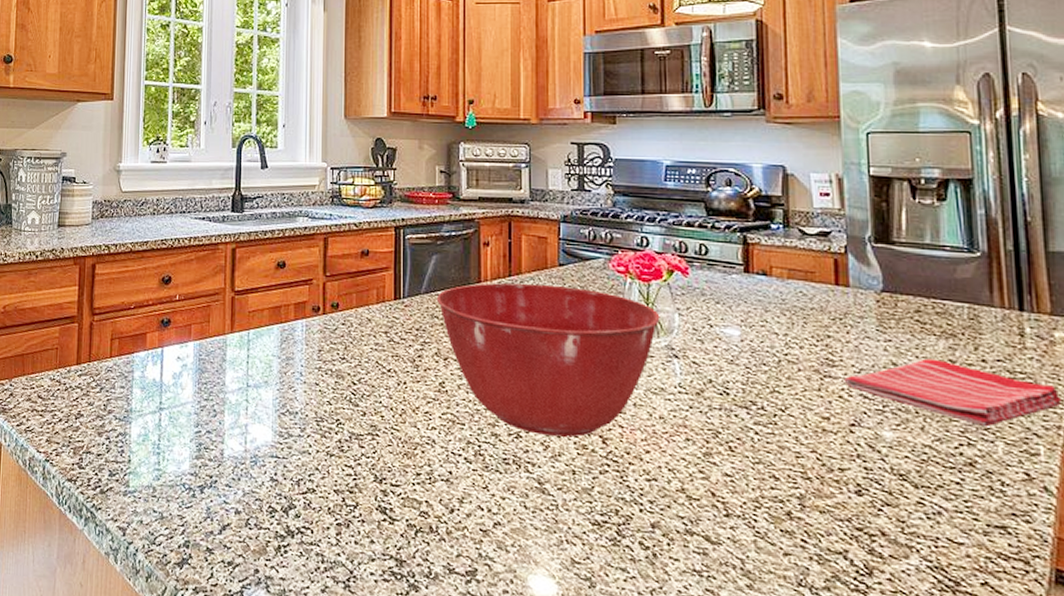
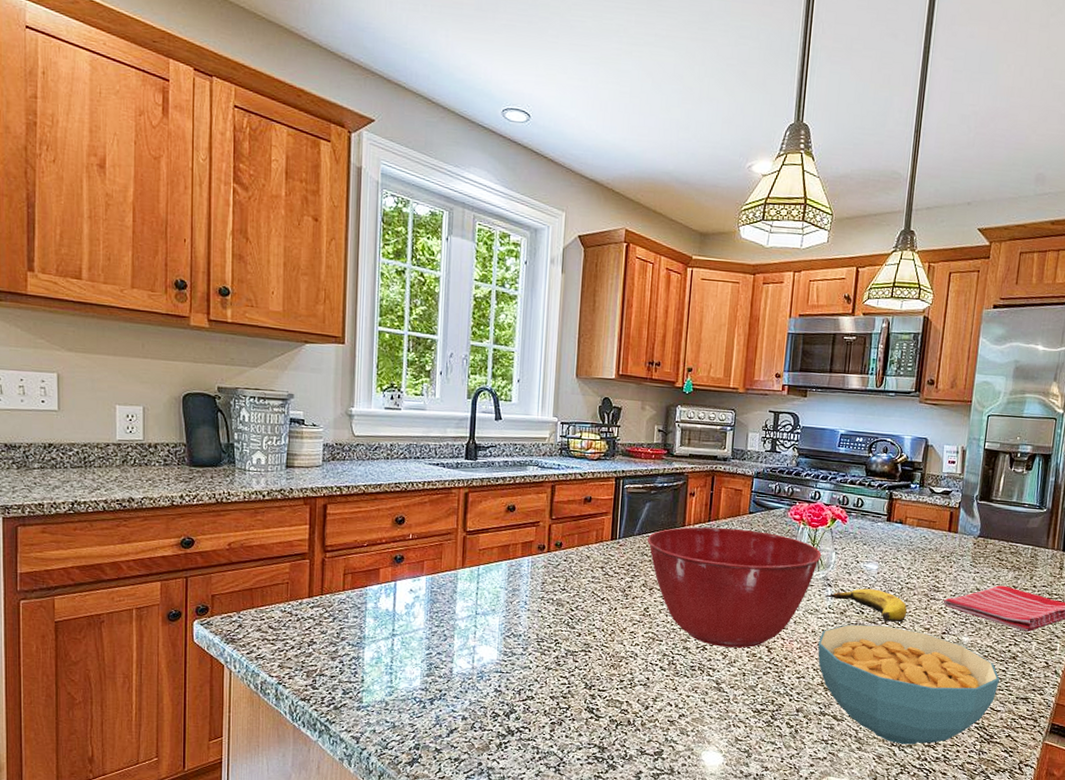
cereal bowl: none [669,408,954,587] -> present [817,624,1000,745]
banana: none [671,361,793,408] -> present [825,588,908,623]

